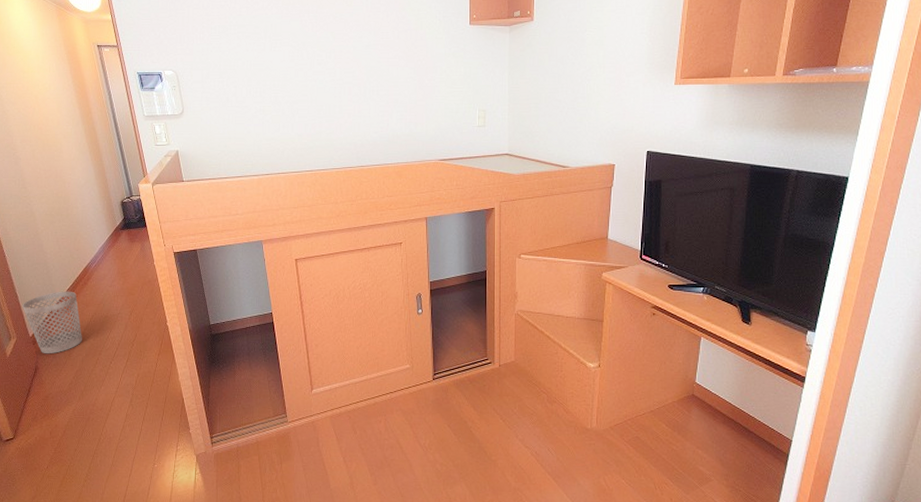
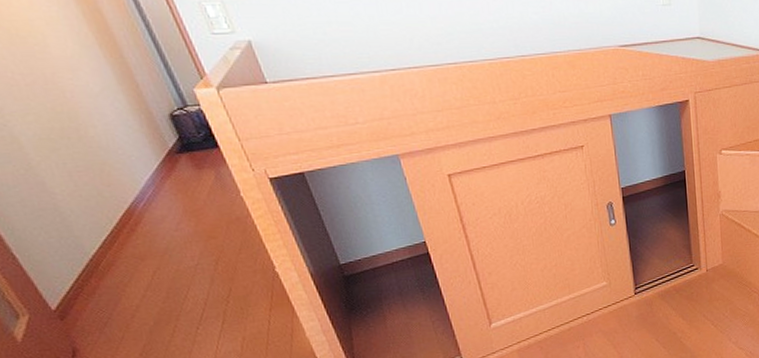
wastebasket: present [22,291,82,354] -> none [27,242,145,330]

